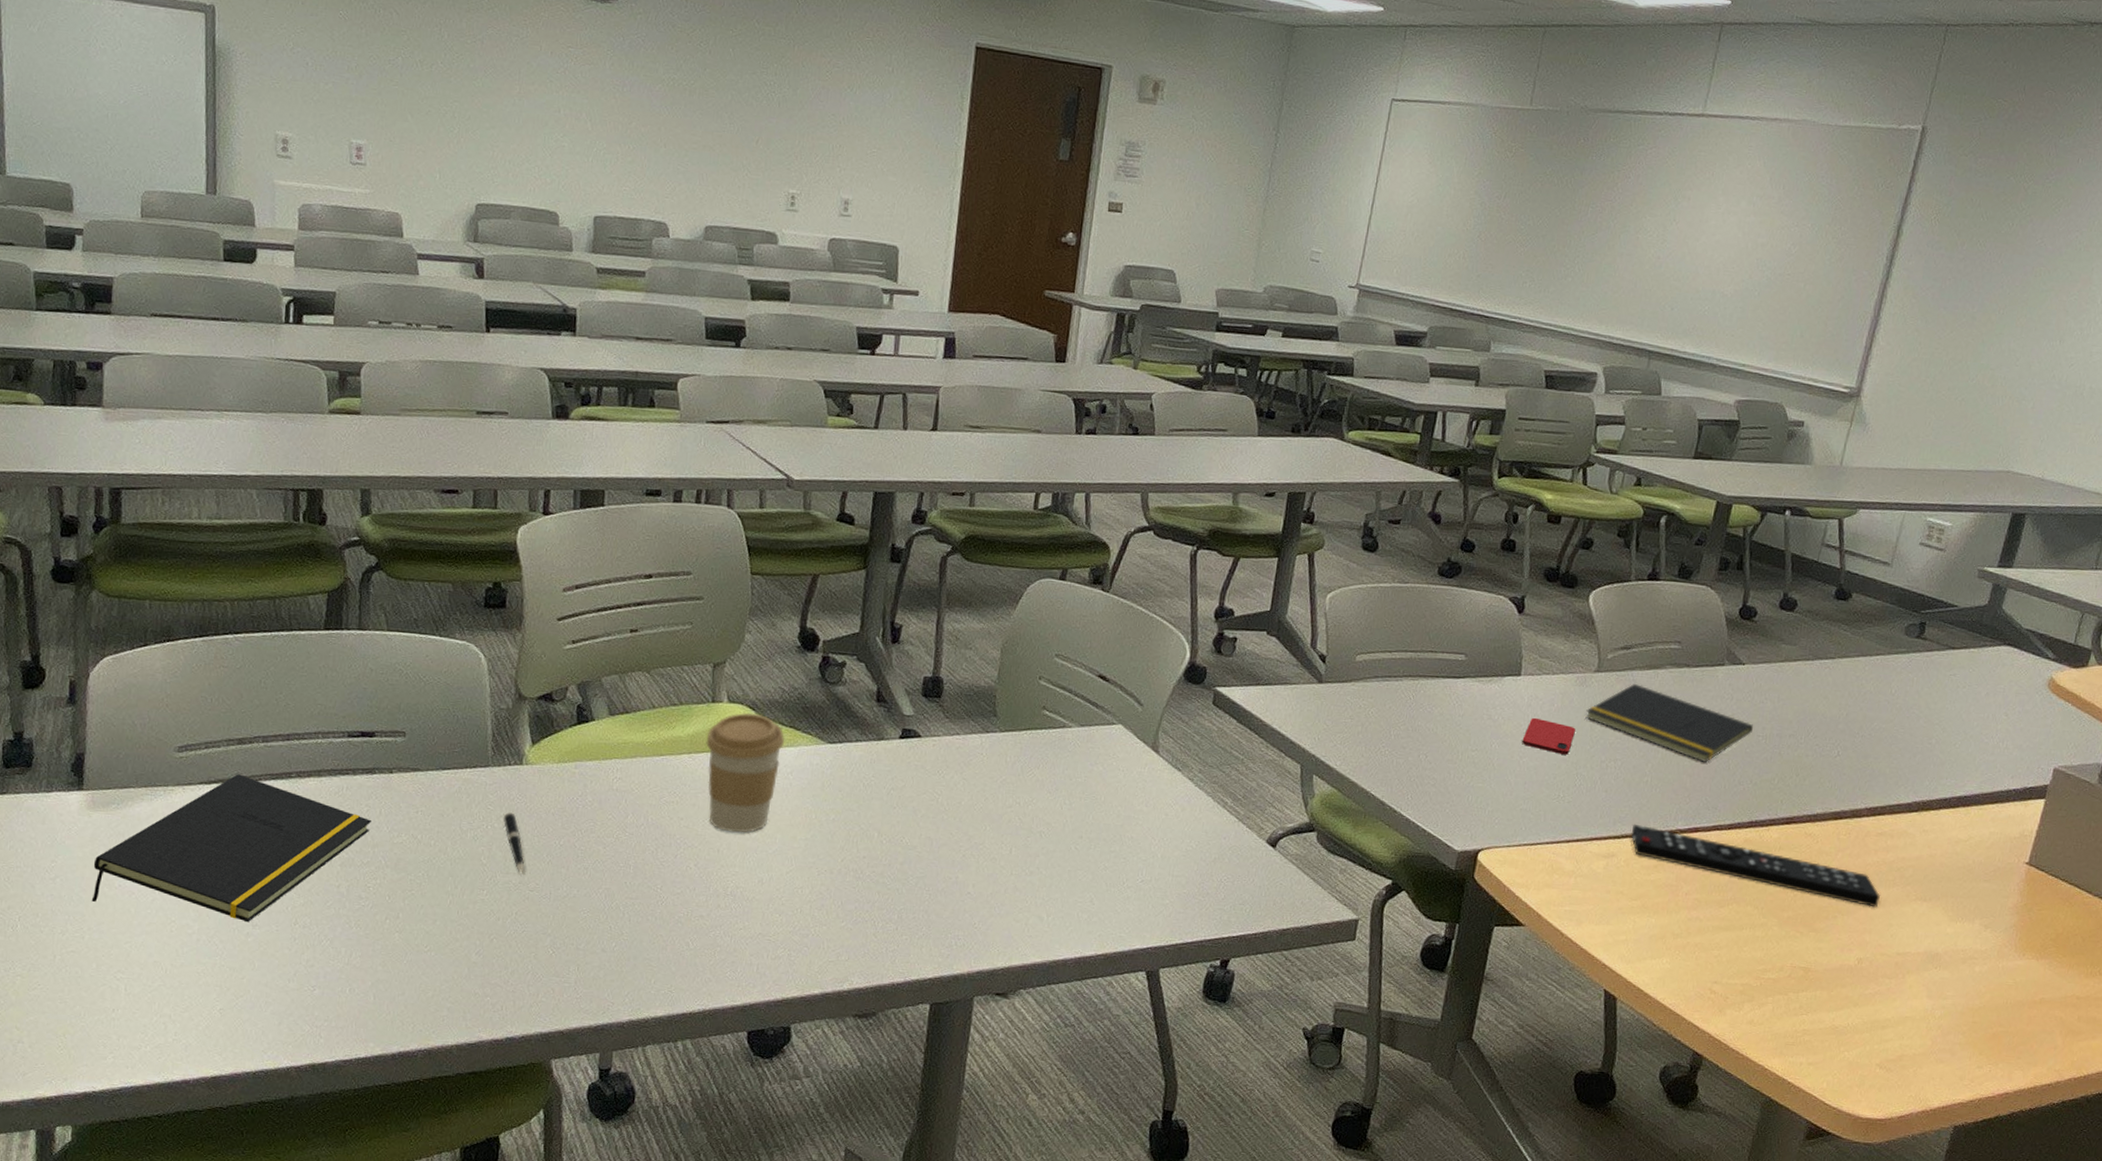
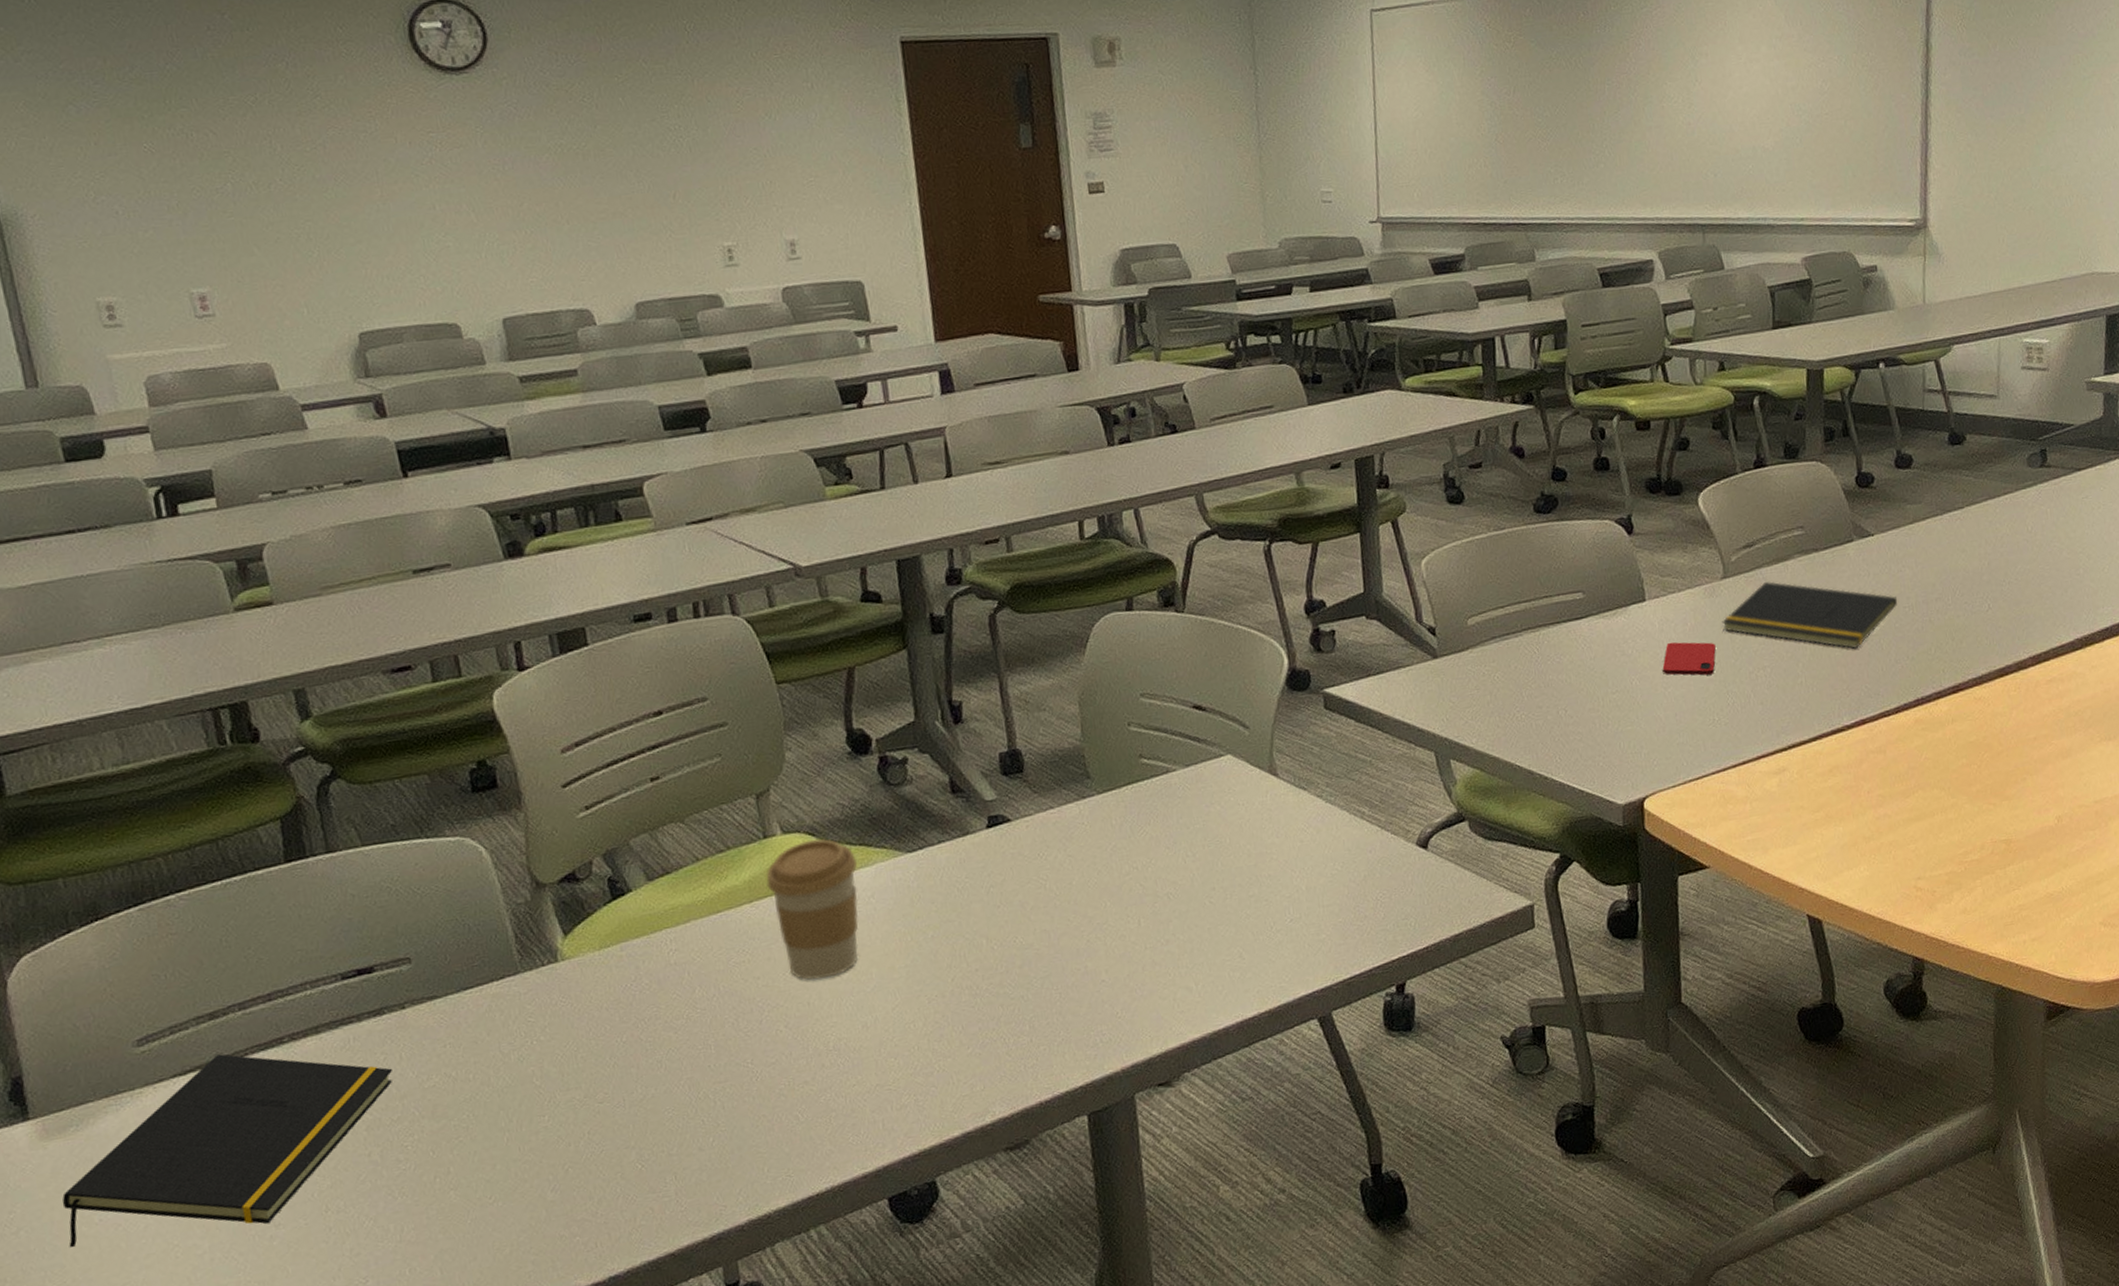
pen: present [503,812,524,875] -> none [548,1019,587,1087]
remote control: present [1631,823,1880,908] -> none [1796,726,2065,764]

